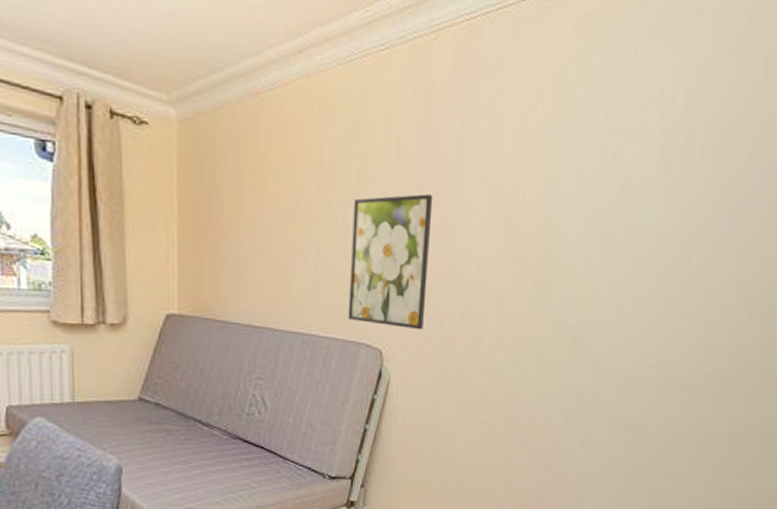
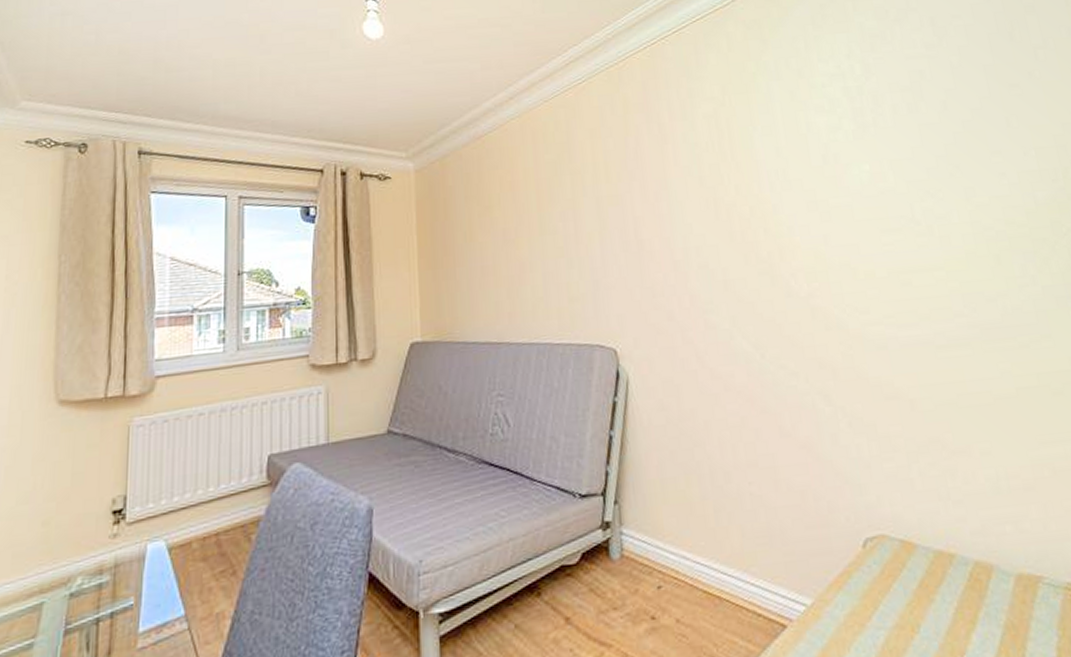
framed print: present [348,194,433,330] -> none [571,194,654,324]

